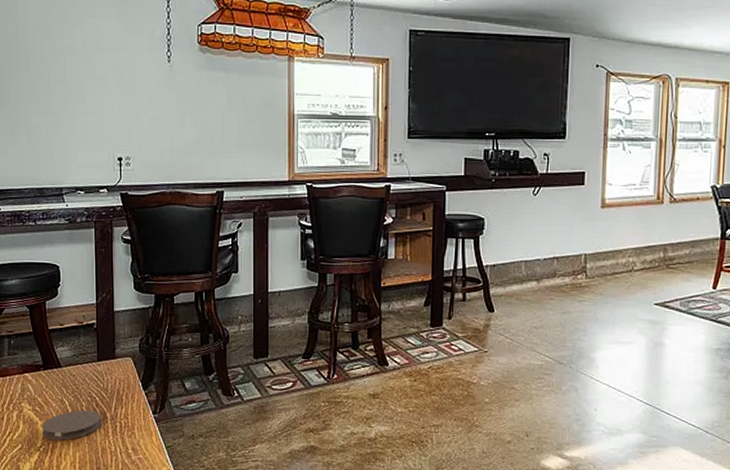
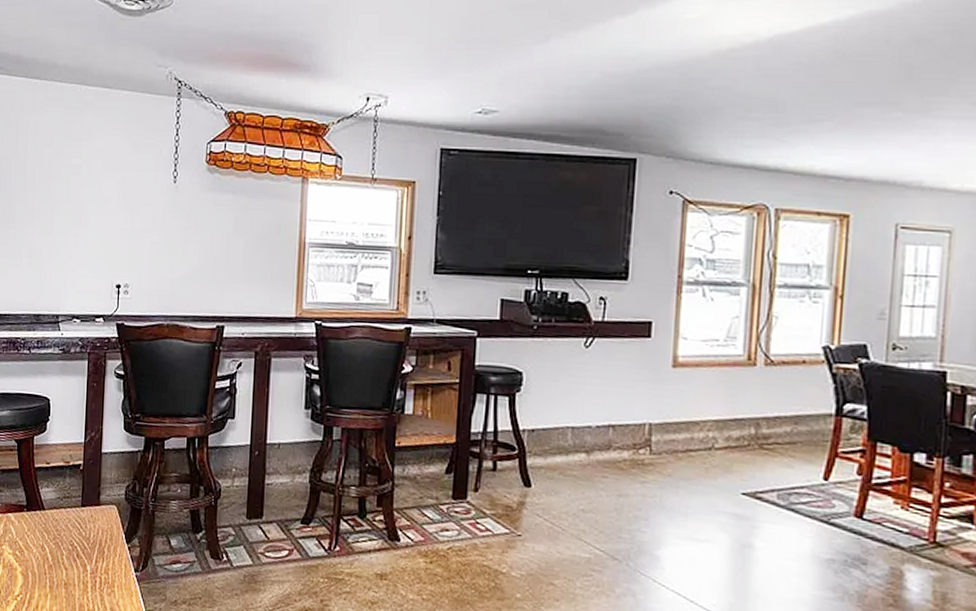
coaster: present [42,410,101,440] -> none [21,559,81,591]

